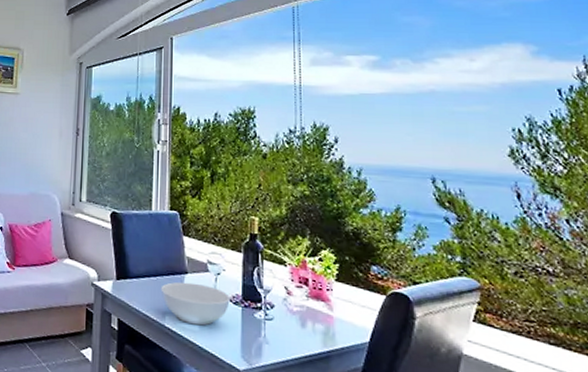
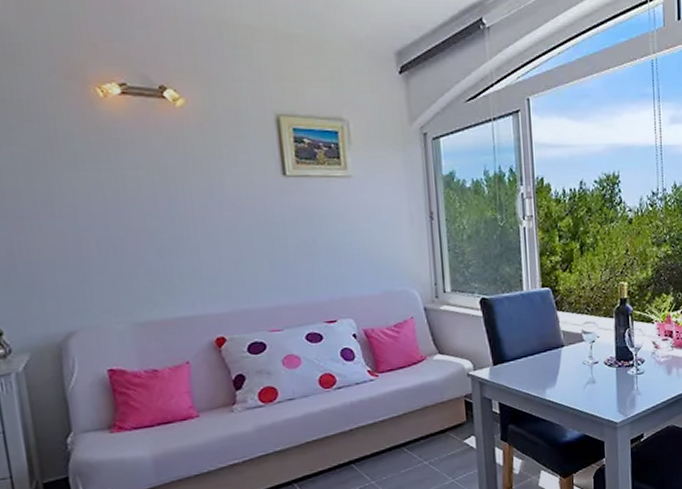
bowl: present [160,282,230,326] -> none [539,354,605,393]

